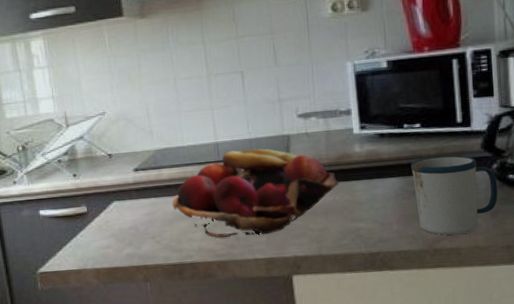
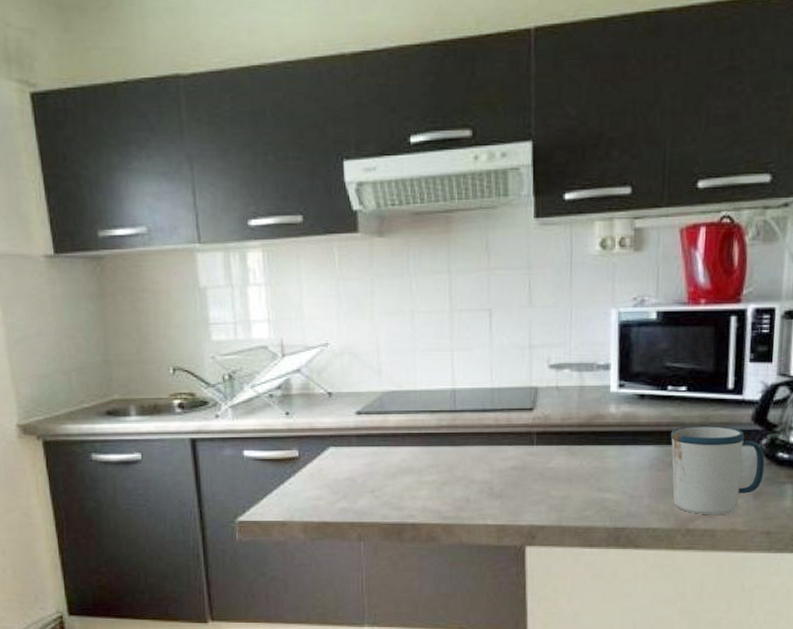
fruit basket: present [172,148,339,238] -> none [397,400,588,498]

